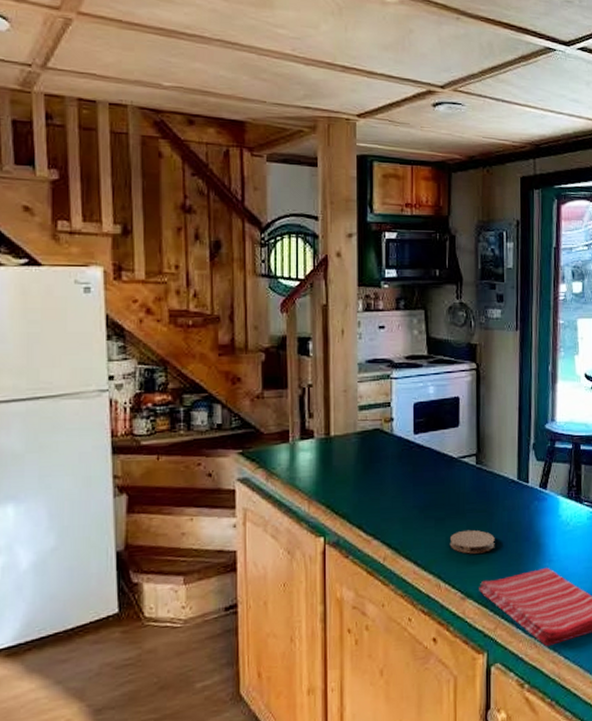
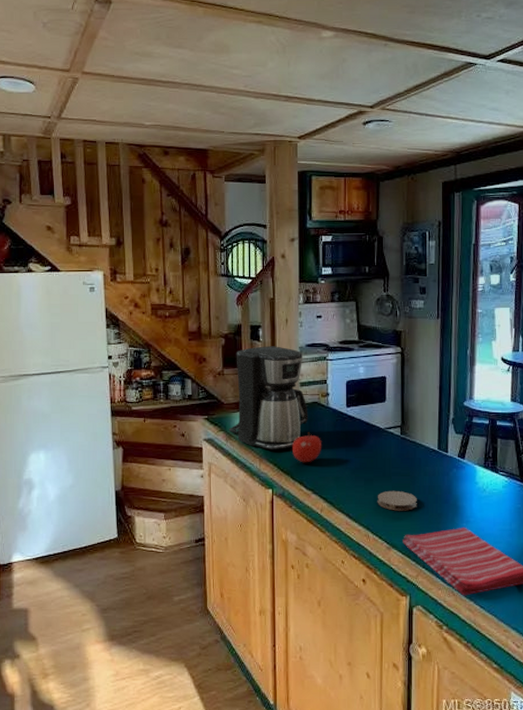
coffee maker: none [269,362,369,490] -> present [228,346,308,451]
fruit: none [349,465,384,503] -> present [293,432,321,463]

